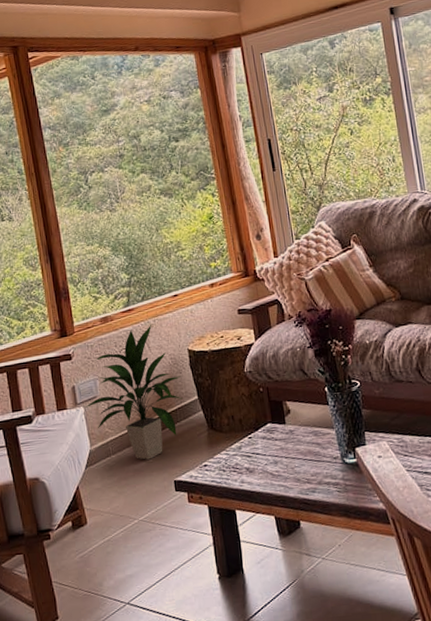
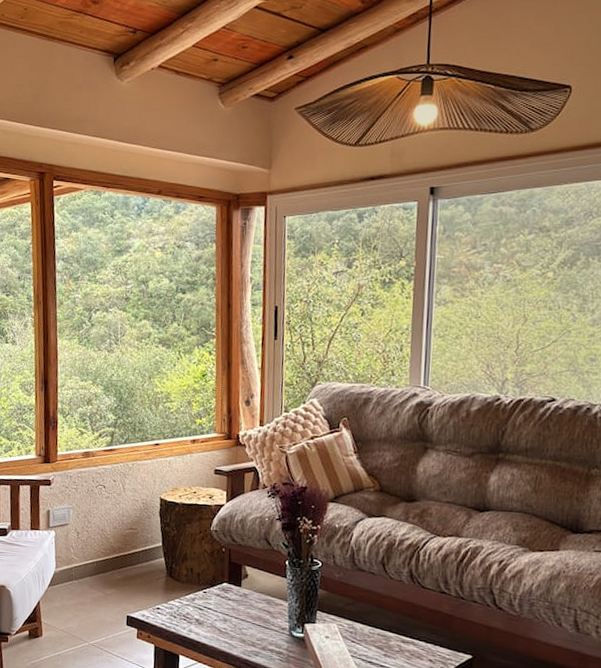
indoor plant: present [84,324,183,460] -> none [56,467,150,592]

